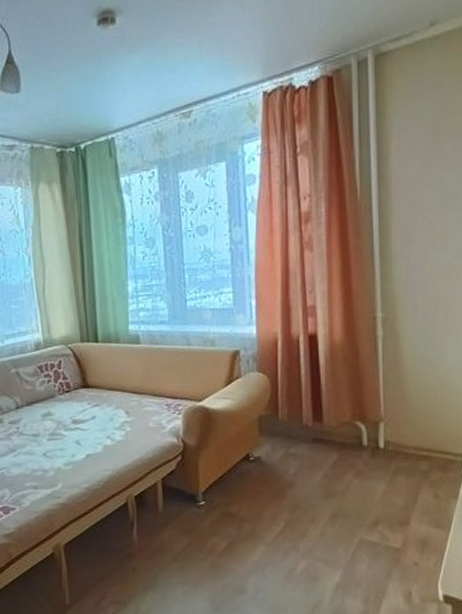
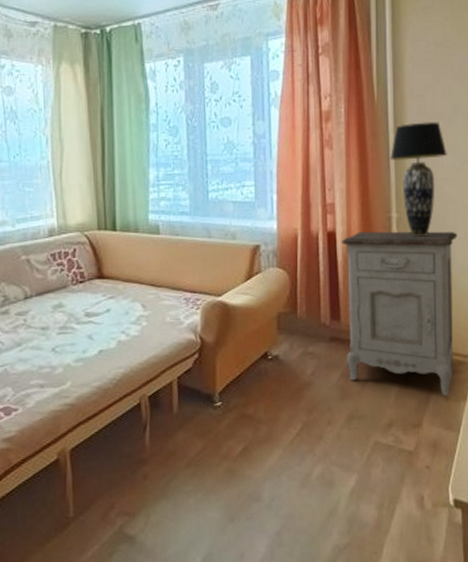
nightstand: none [324,329,449,495] -> present [342,231,458,396]
table lamp: none [374,215,437,336] -> present [389,122,447,237]

